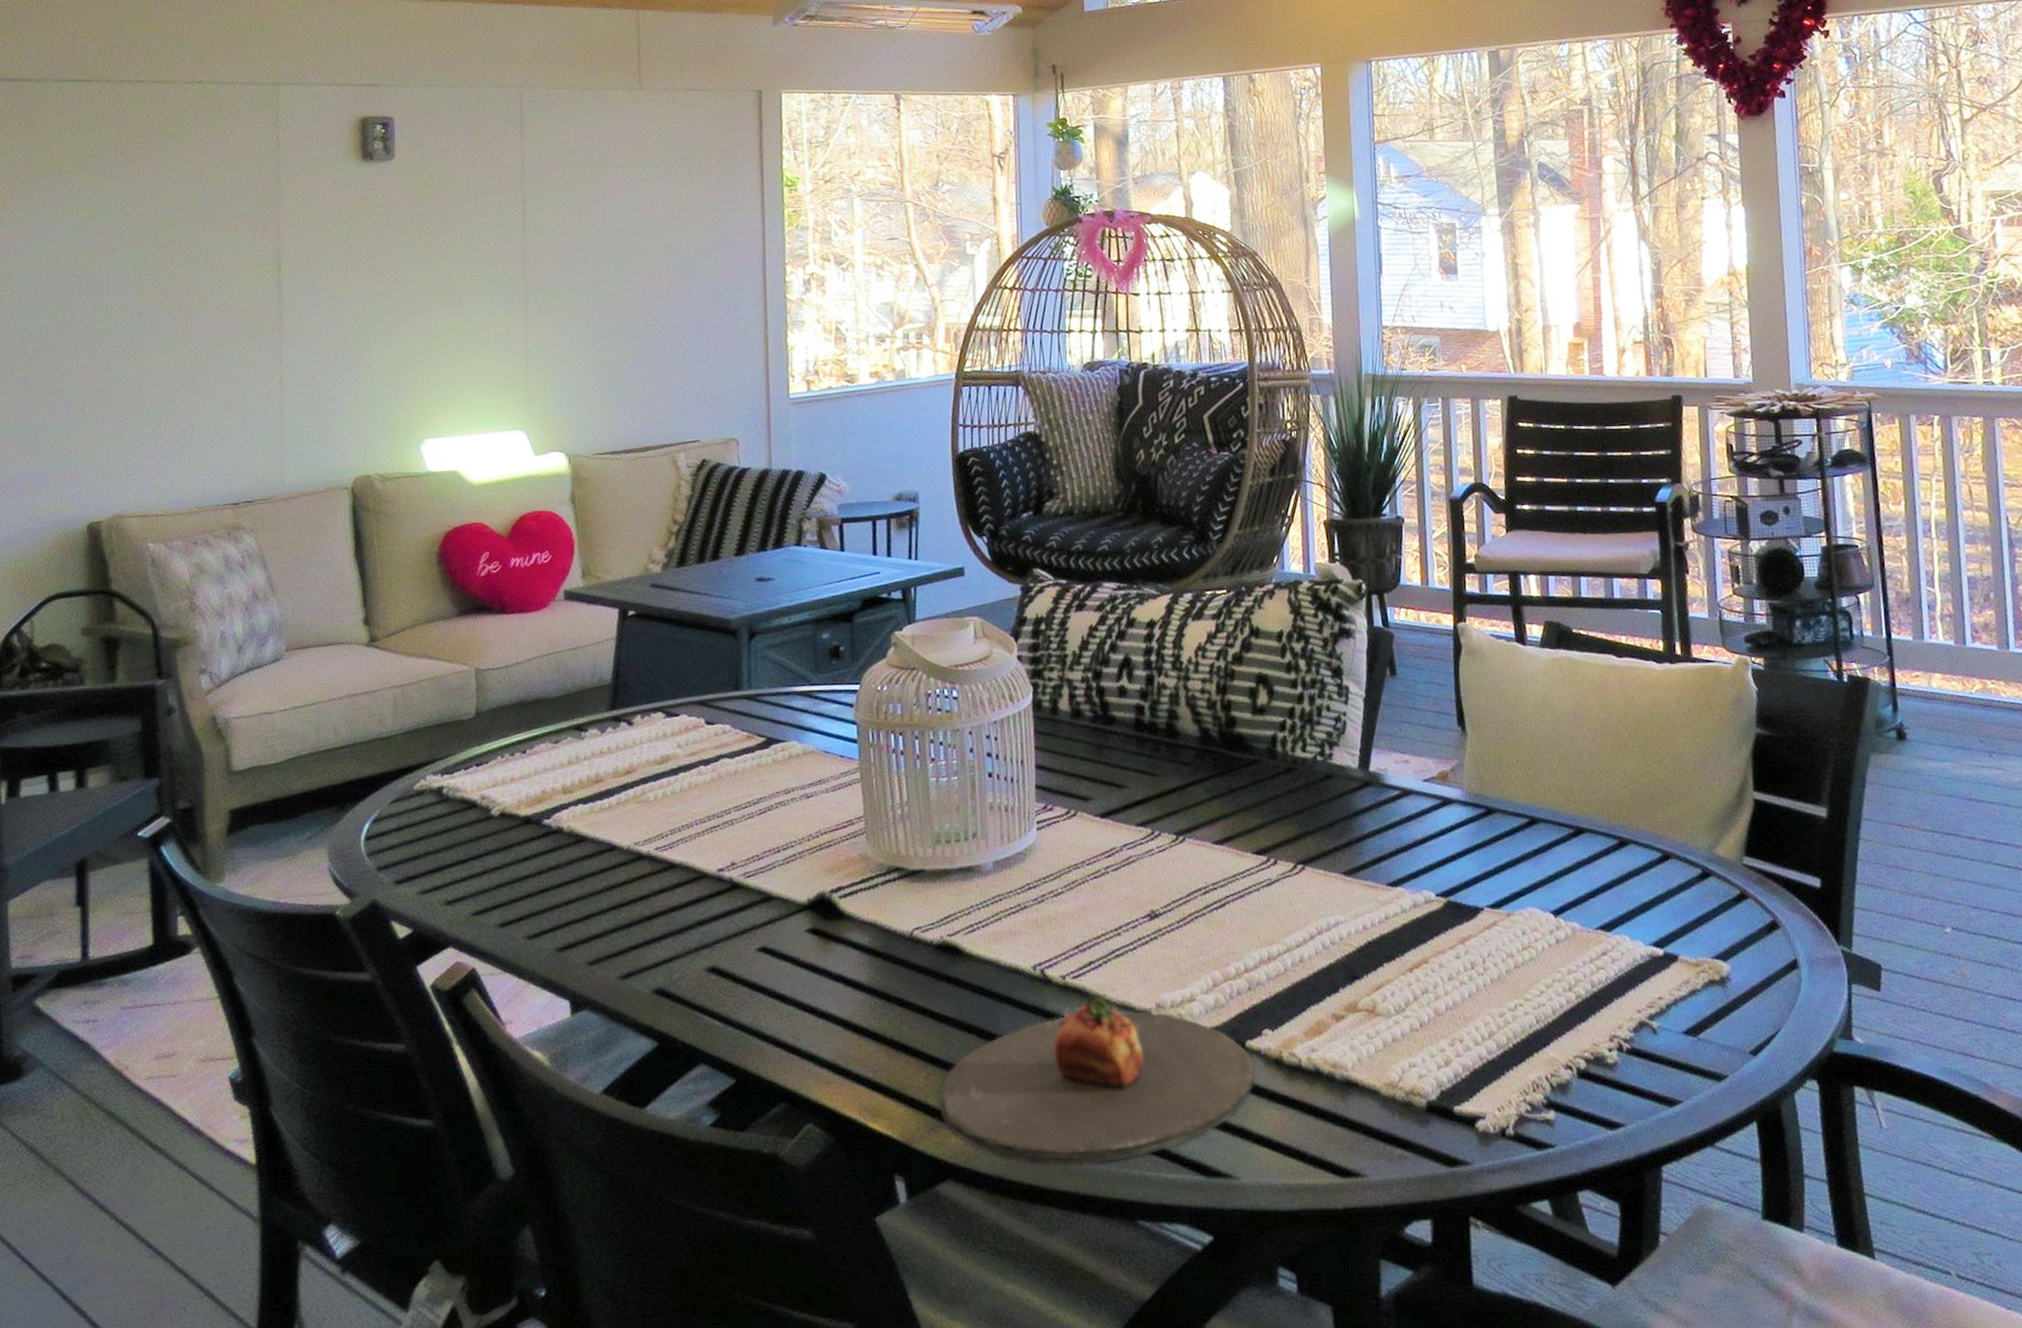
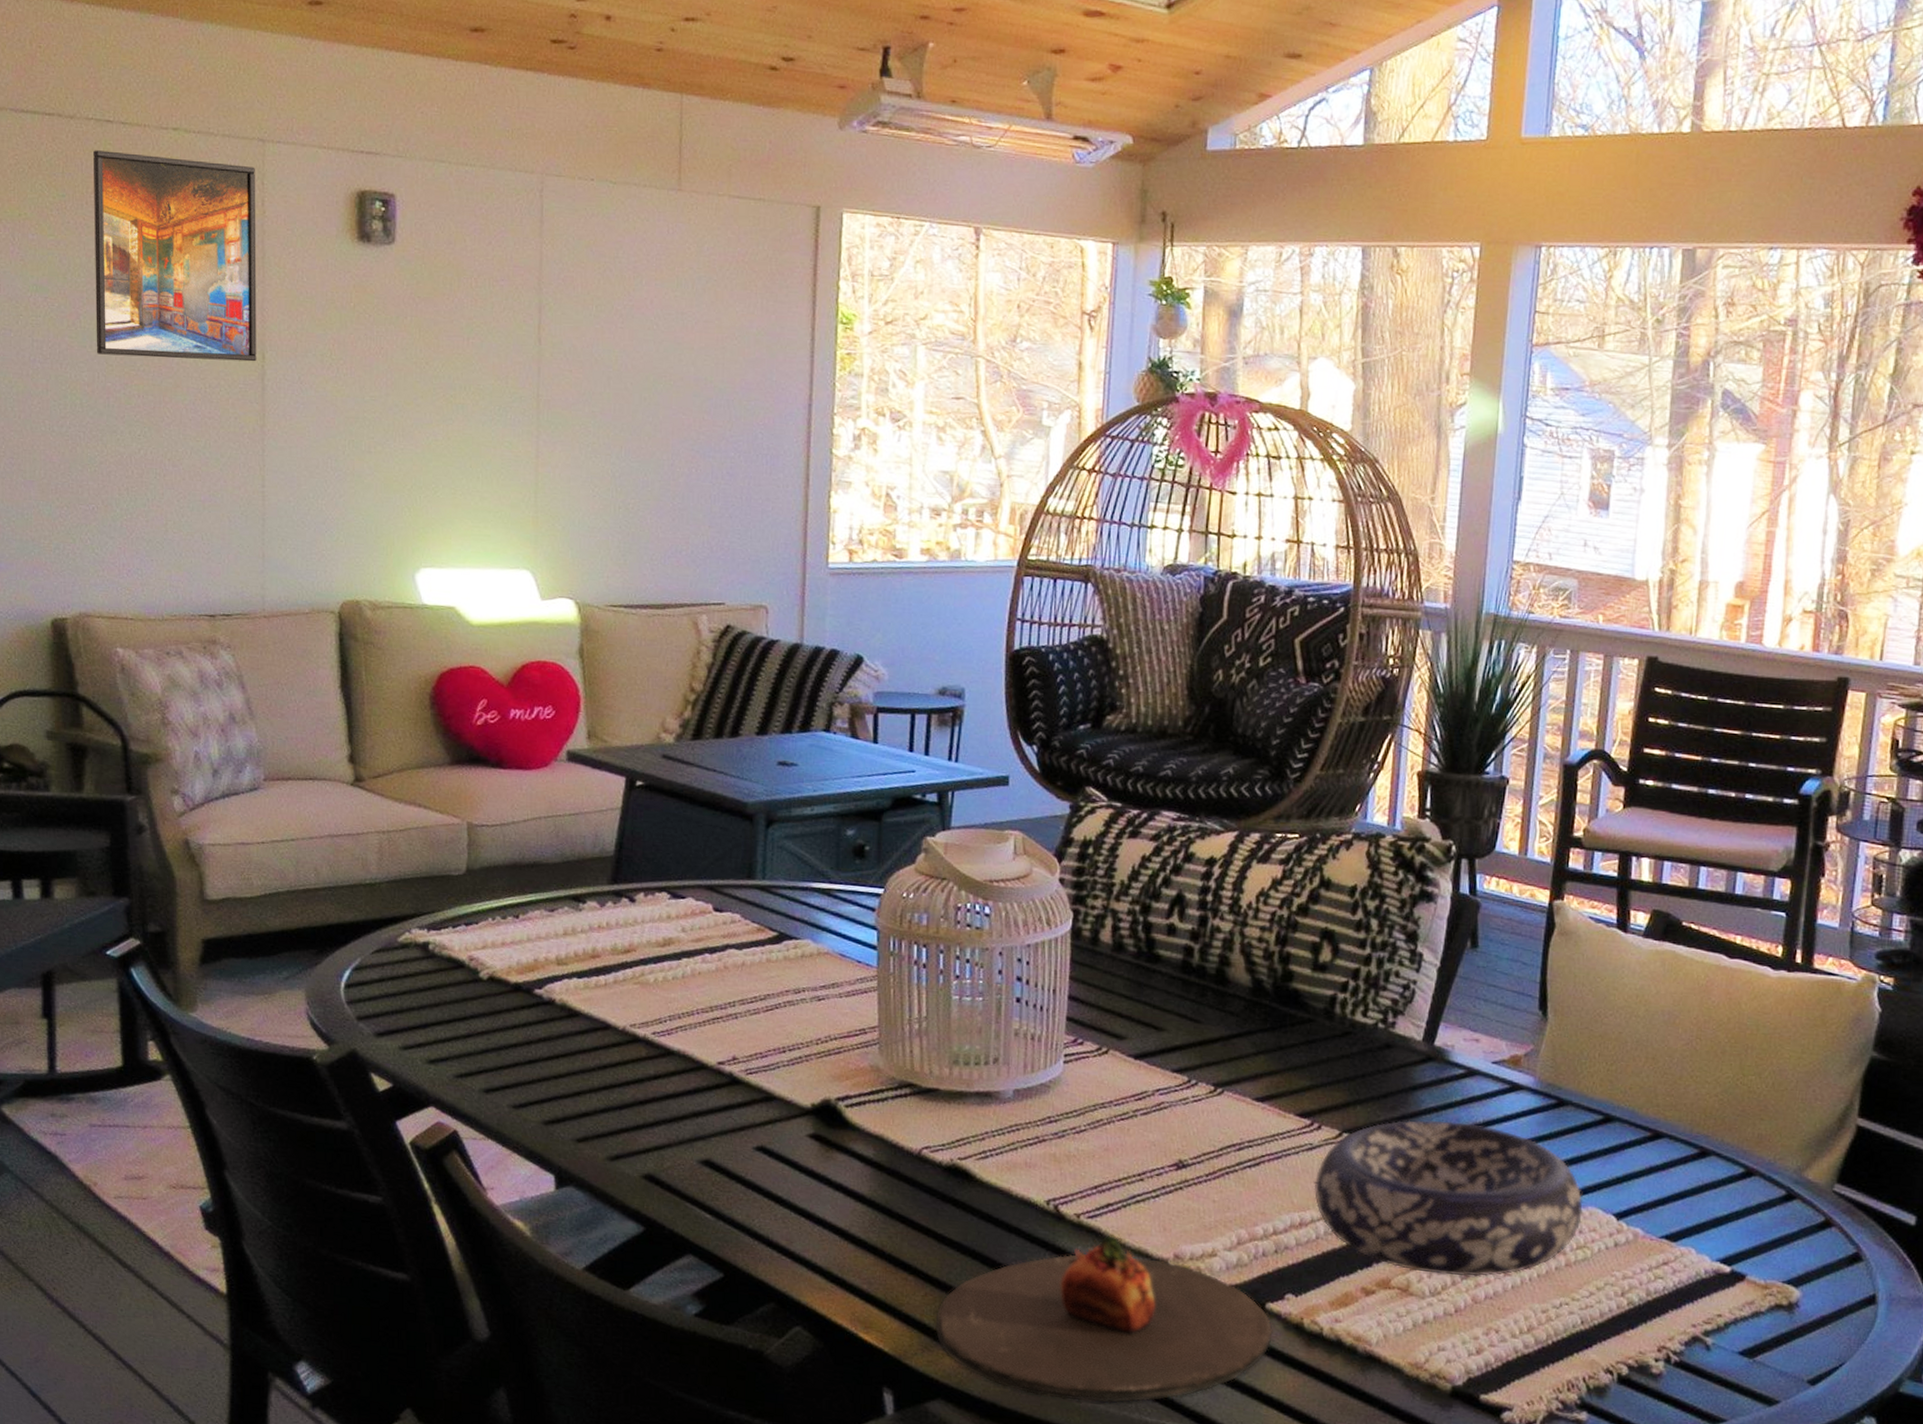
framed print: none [127,106,274,282] -> present [93,150,257,362]
decorative bowl: none [1277,841,1523,992] -> present [1314,1119,1583,1277]

